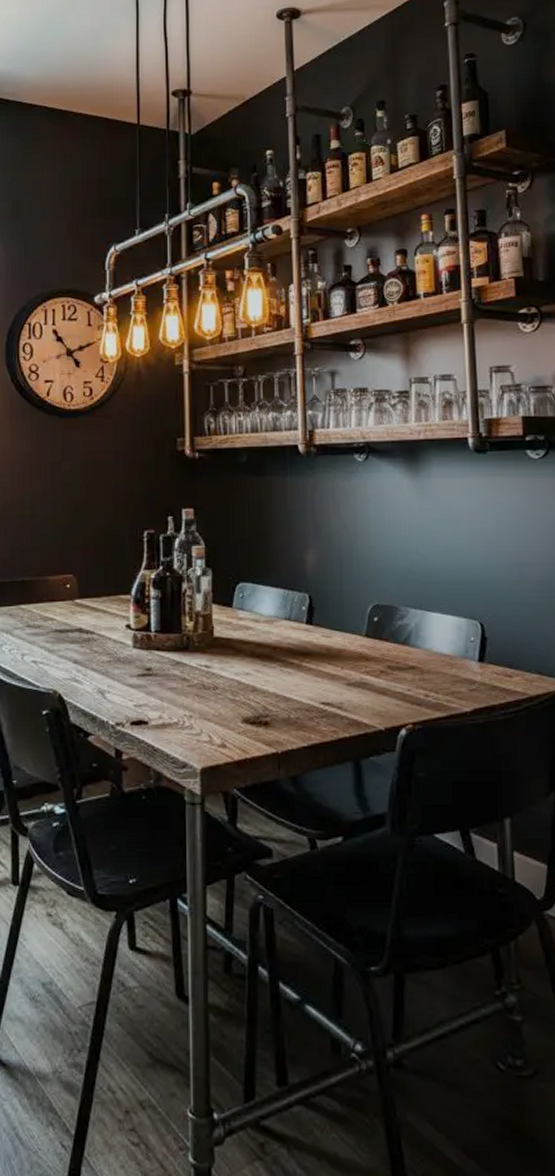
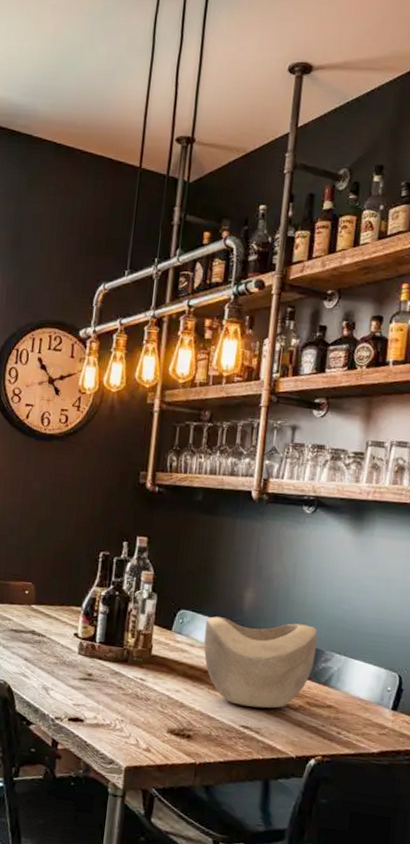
decorative bowl: none [267,581,390,680] -> present [203,616,318,708]

